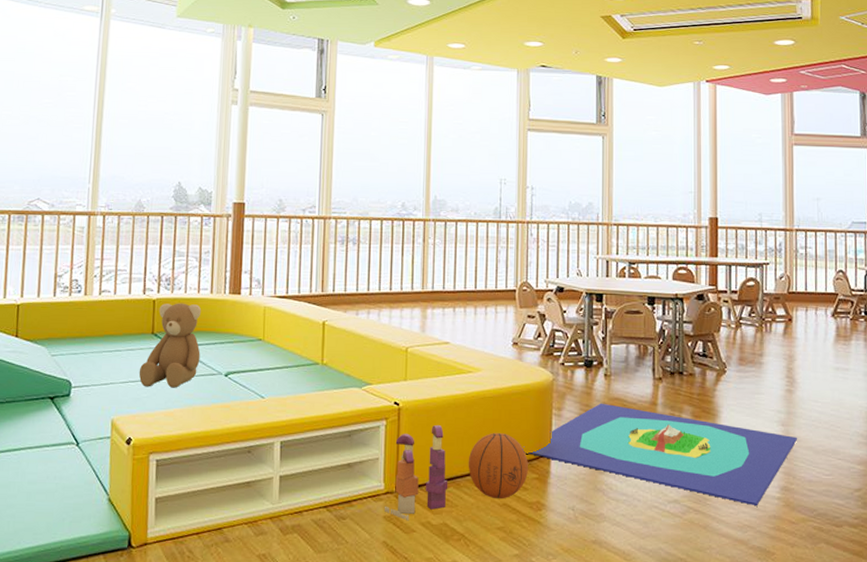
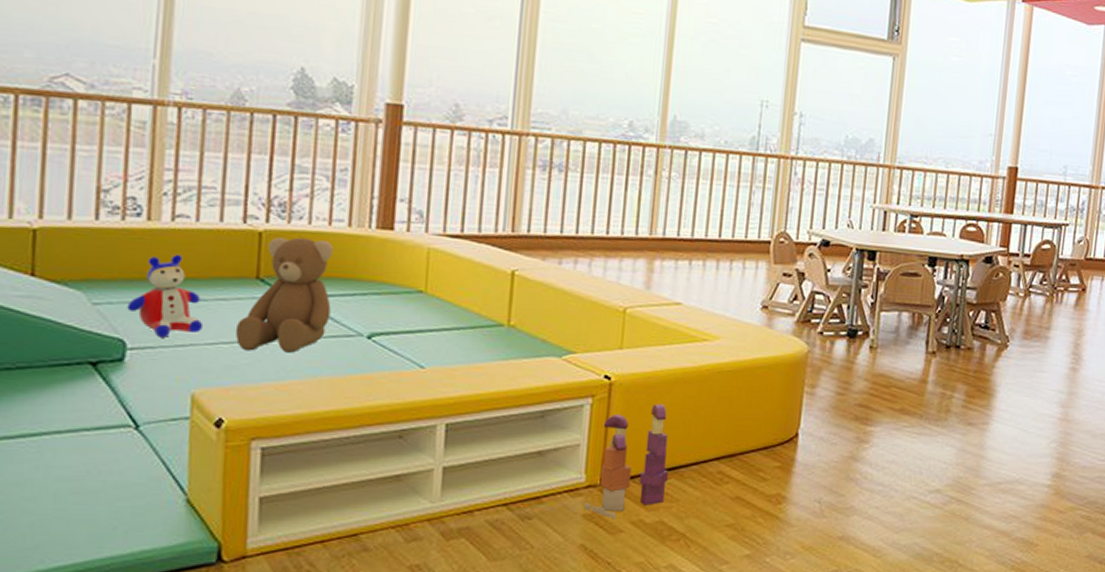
stuffed animal: none [72,318,119,378] -> present [127,254,204,337]
basketball: present [468,432,529,499] -> none [695,413,771,492]
play mat: present [522,403,798,506] -> none [764,379,1077,495]

